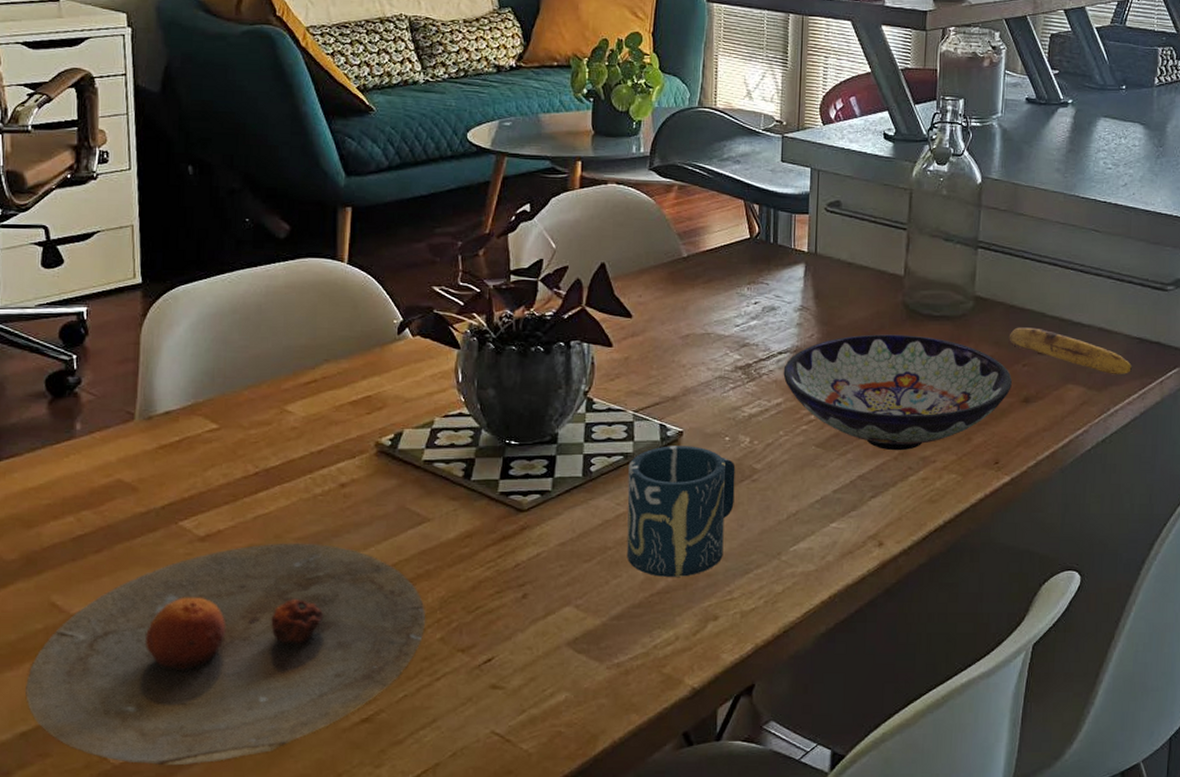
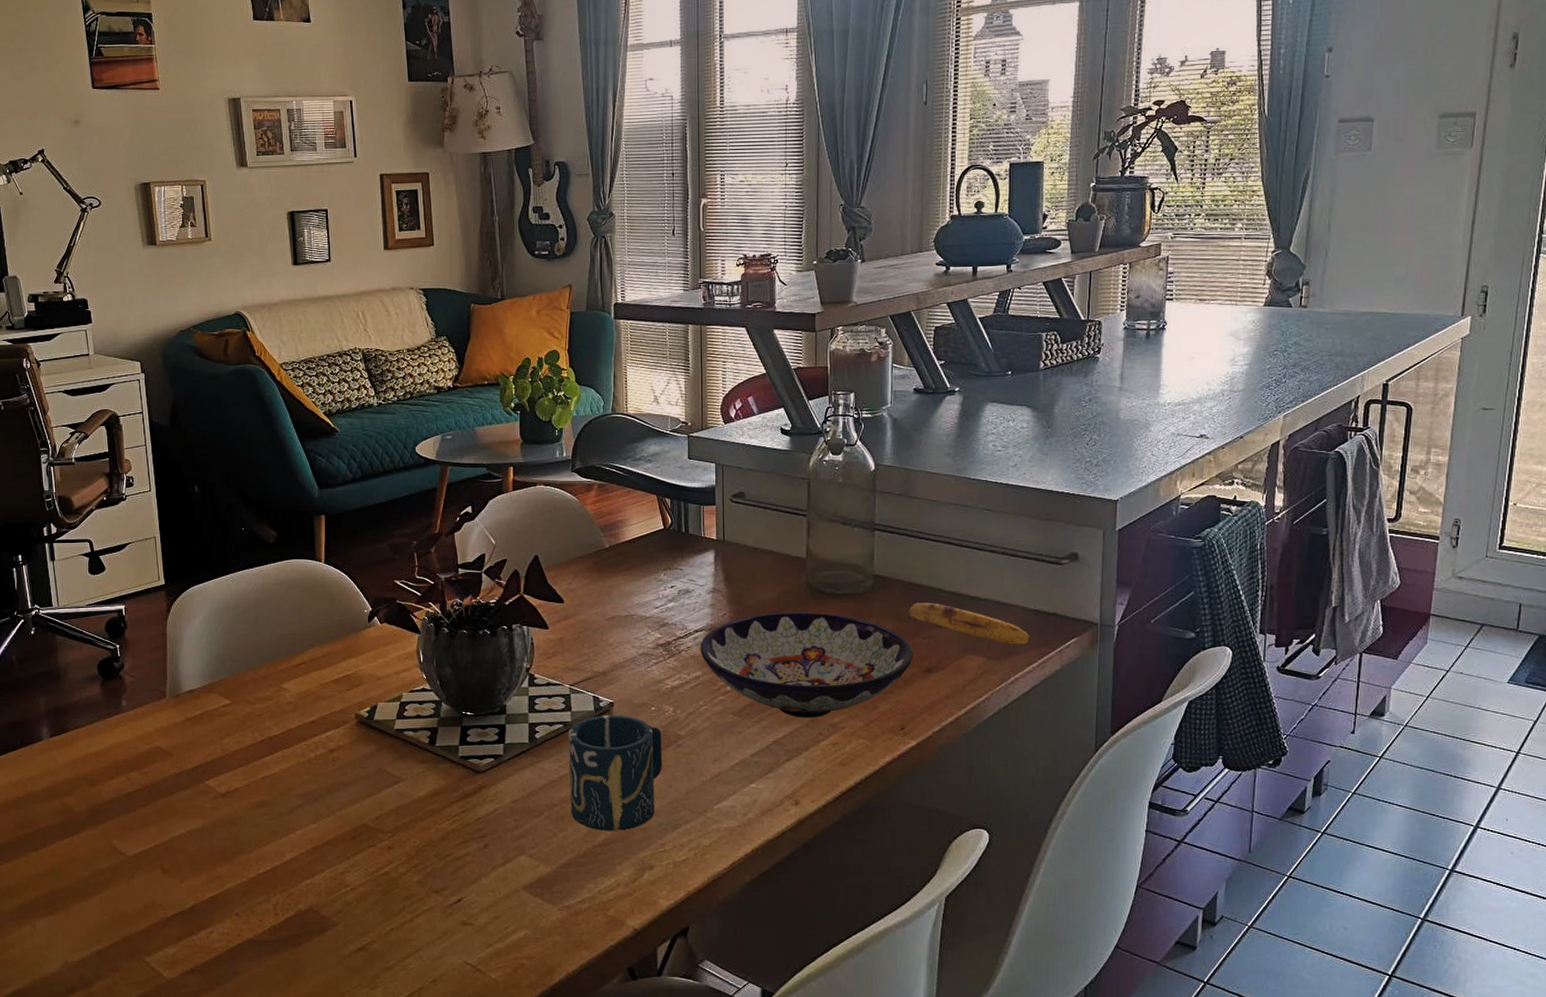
plate: present [25,543,426,766] -> none [98,799,405,982]

